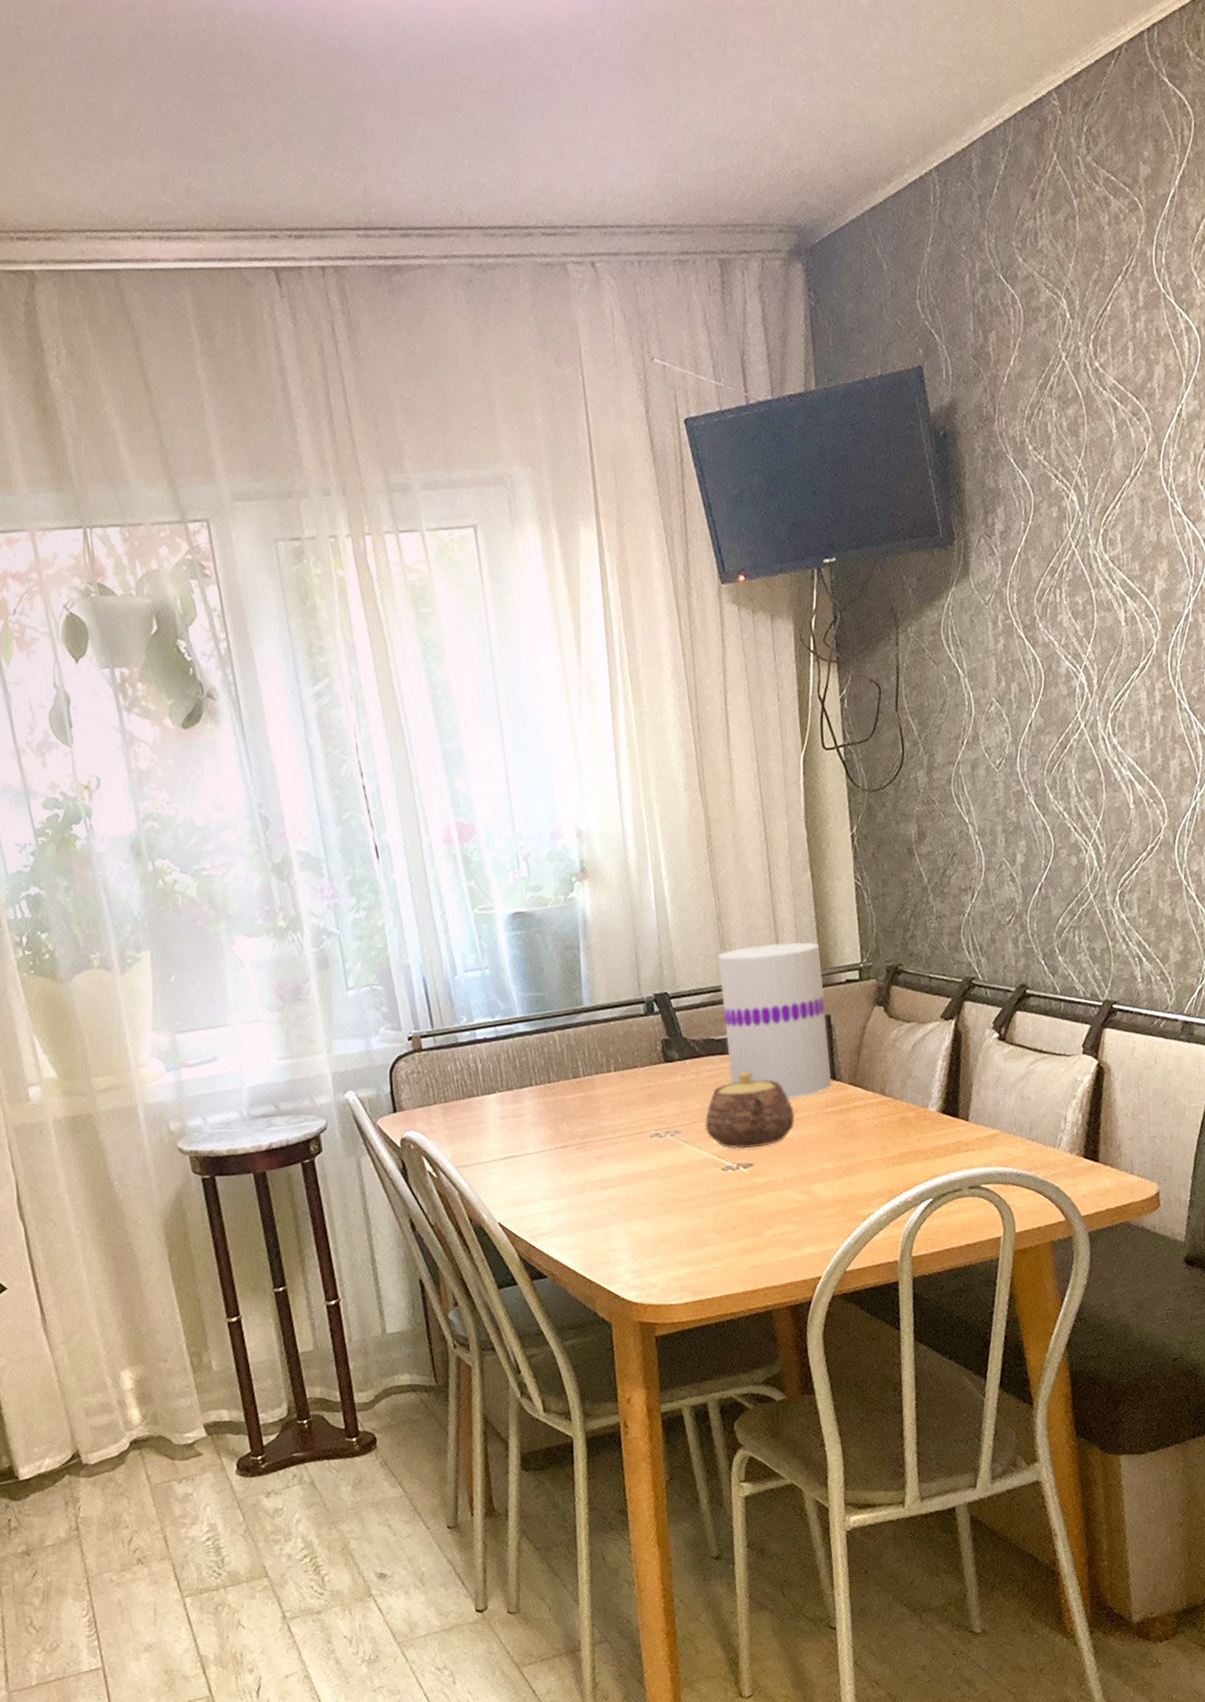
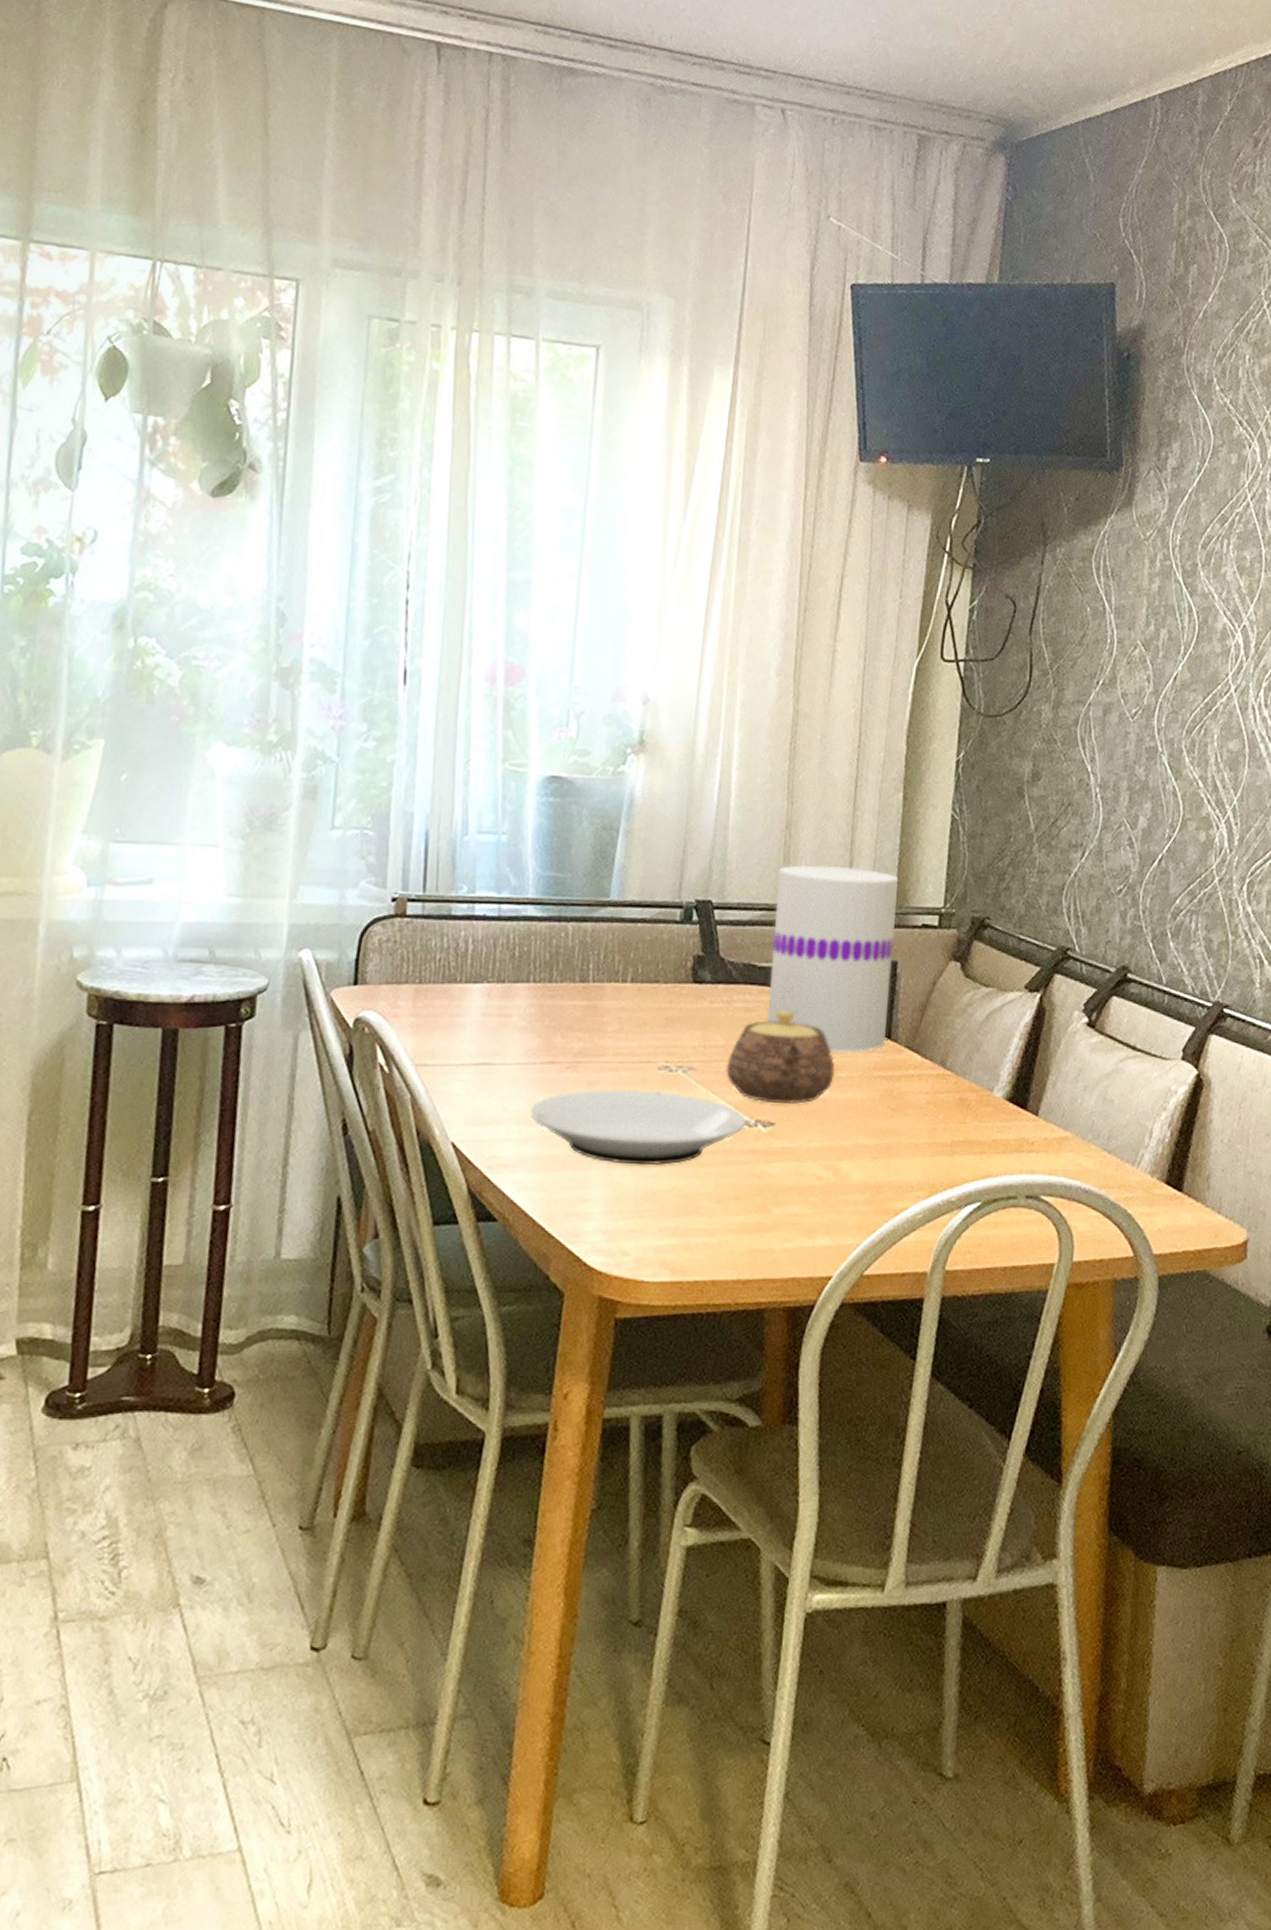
plate: none [554,1153,730,1218] -> present [530,1089,746,1165]

